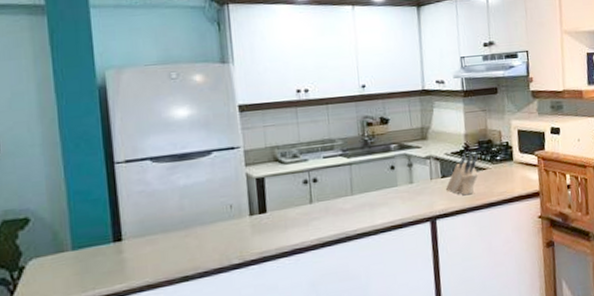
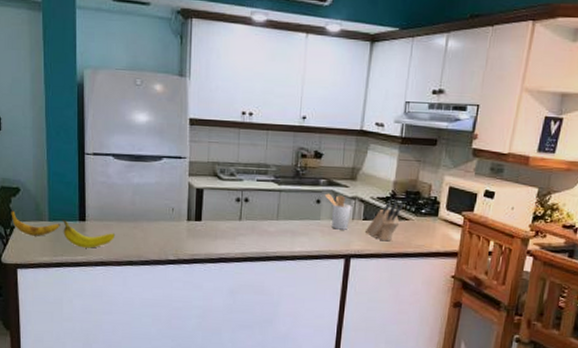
banana: none [18,246,89,274] -> present [11,209,61,236]
fruit: none [90,243,163,274] -> present [62,219,116,248]
utensil holder: none [398,157,429,193] -> present [324,193,352,230]

